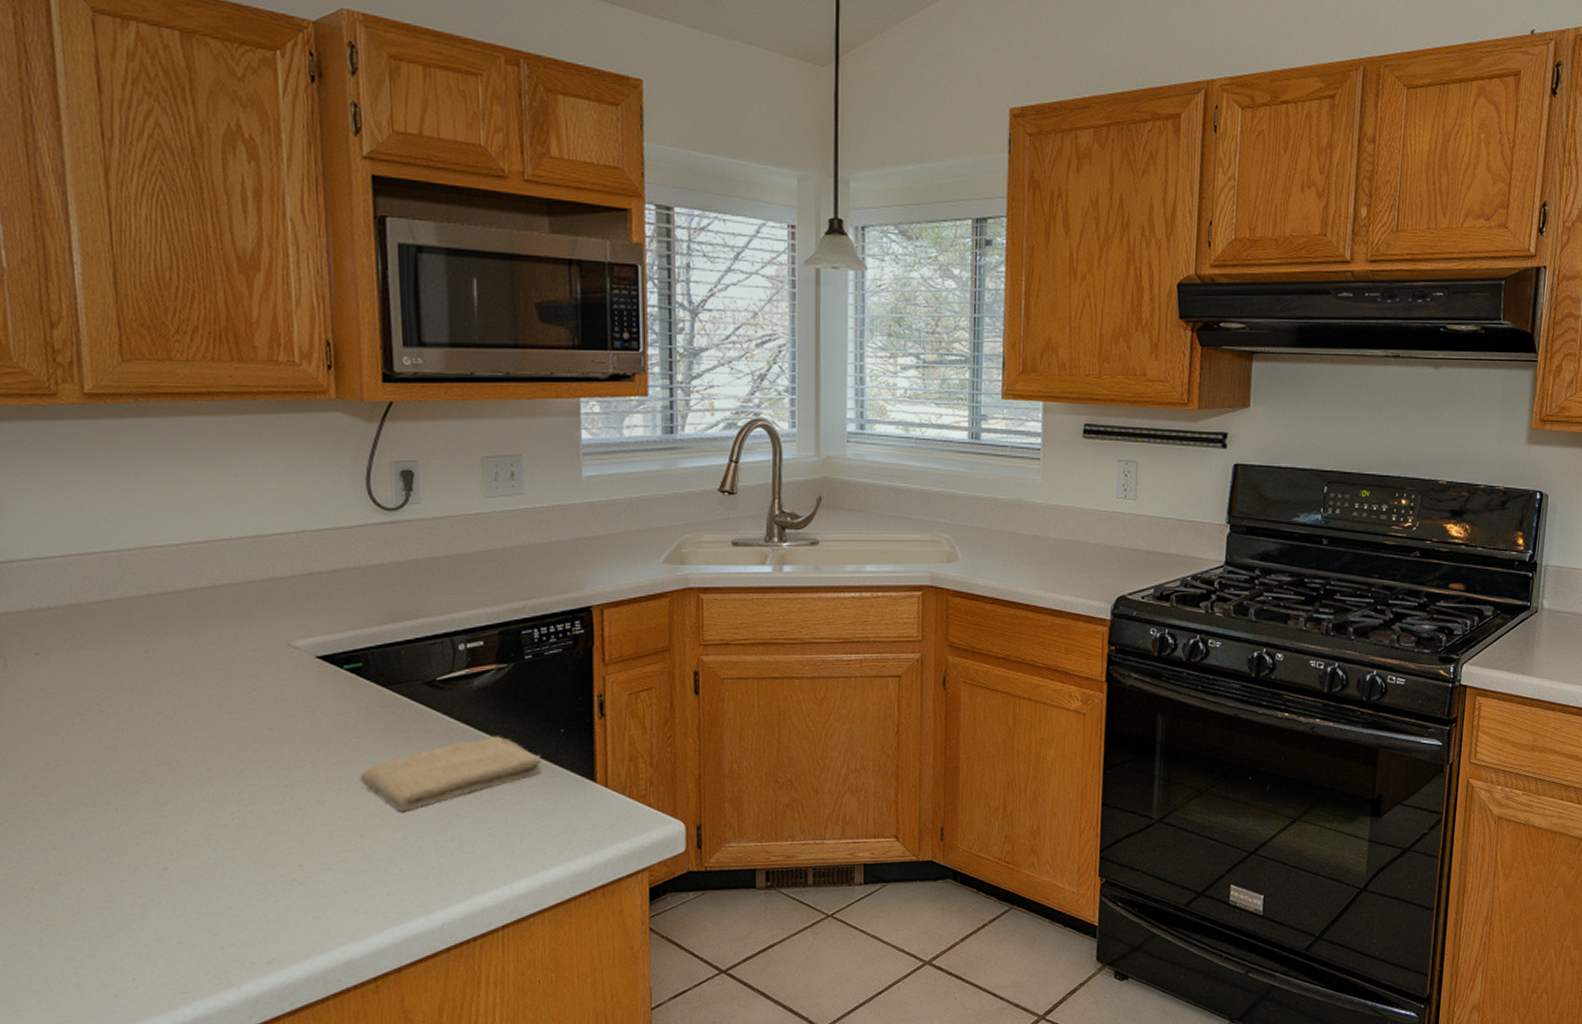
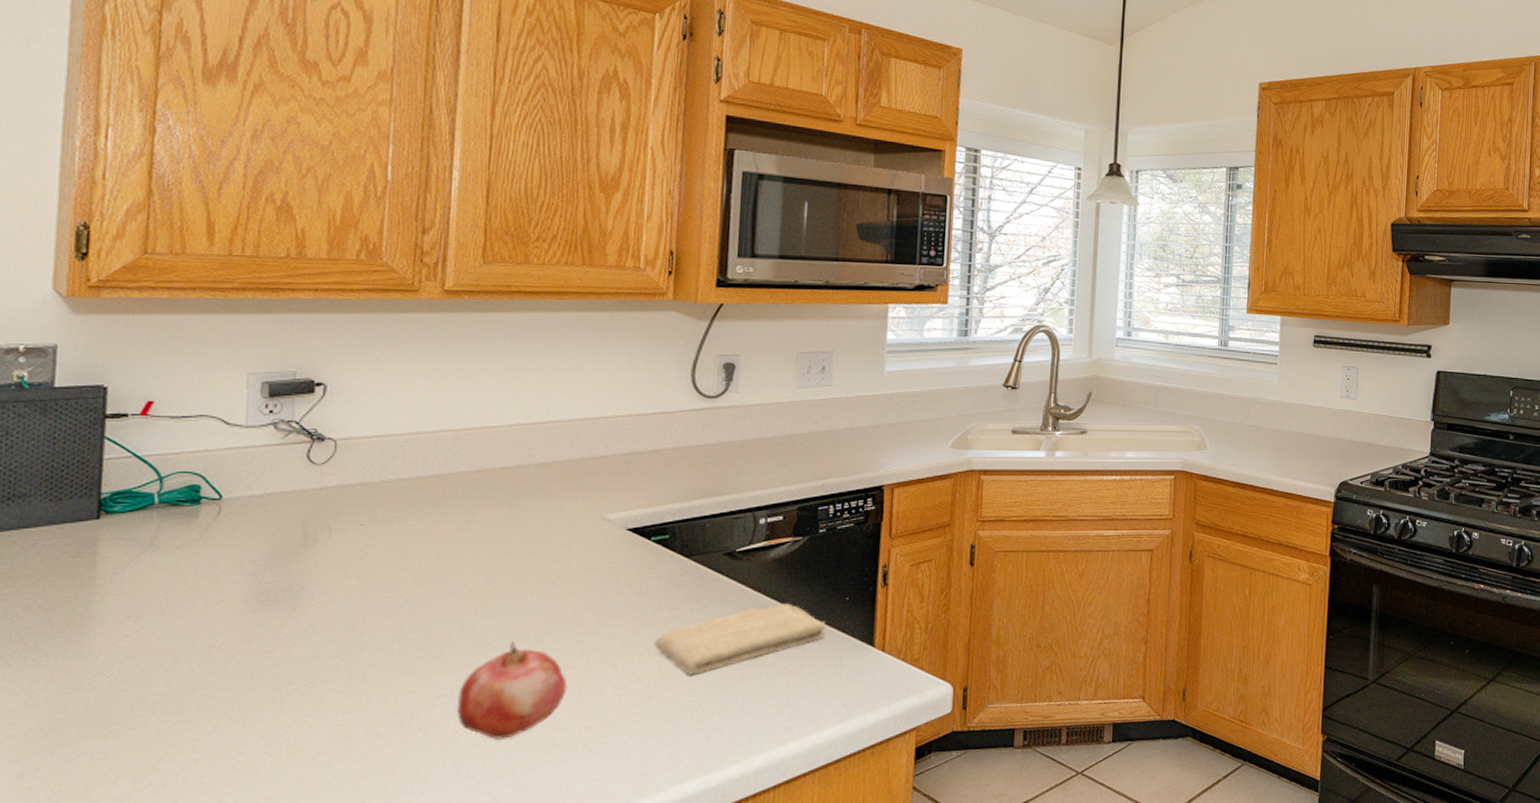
fruit: none [163,777,275,877] -> present [456,642,568,739]

